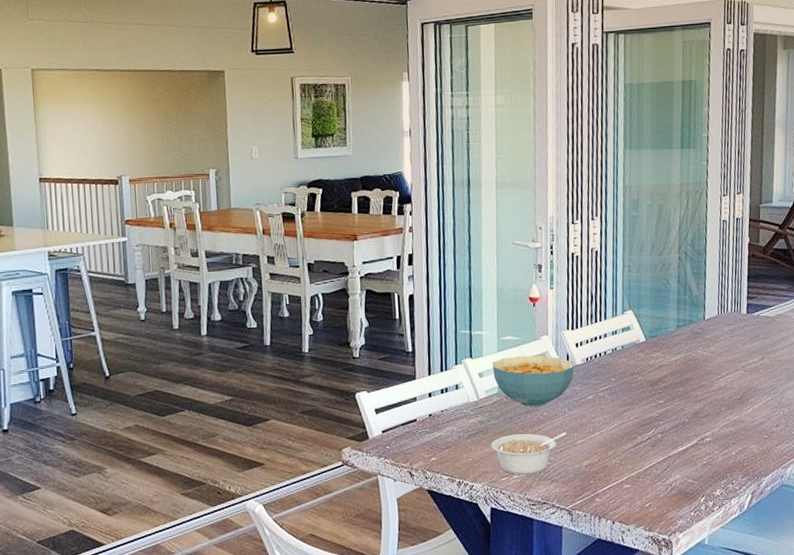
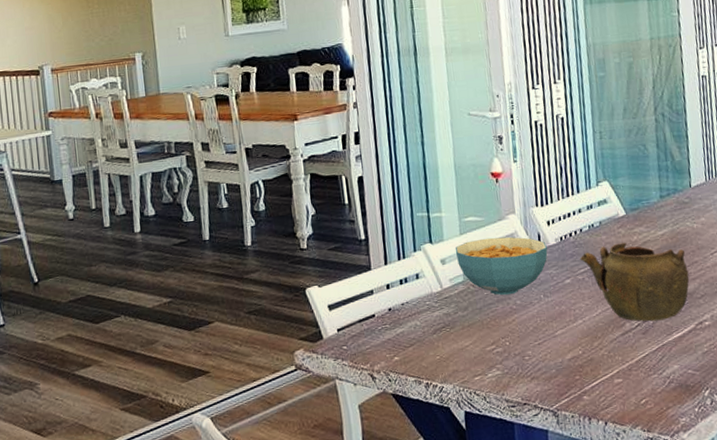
legume: present [491,432,566,475] -> none [460,322,544,373]
teapot: none [602,365,696,436] -> present [580,242,690,322]

